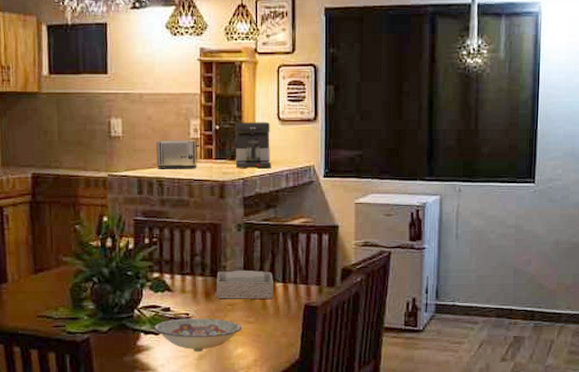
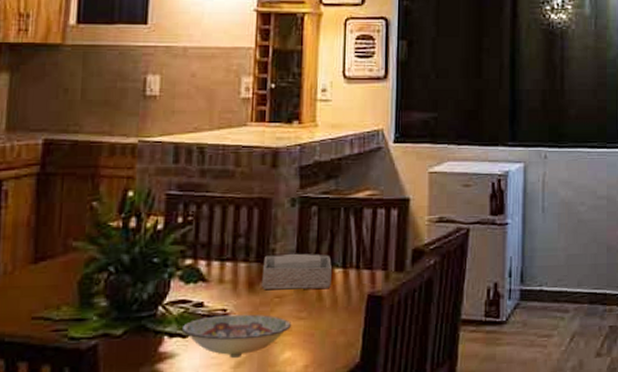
toaster: present [156,139,200,169] -> none [198,99,252,134]
coffee maker: present [234,121,271,169] -> none [291,79,334,133]

